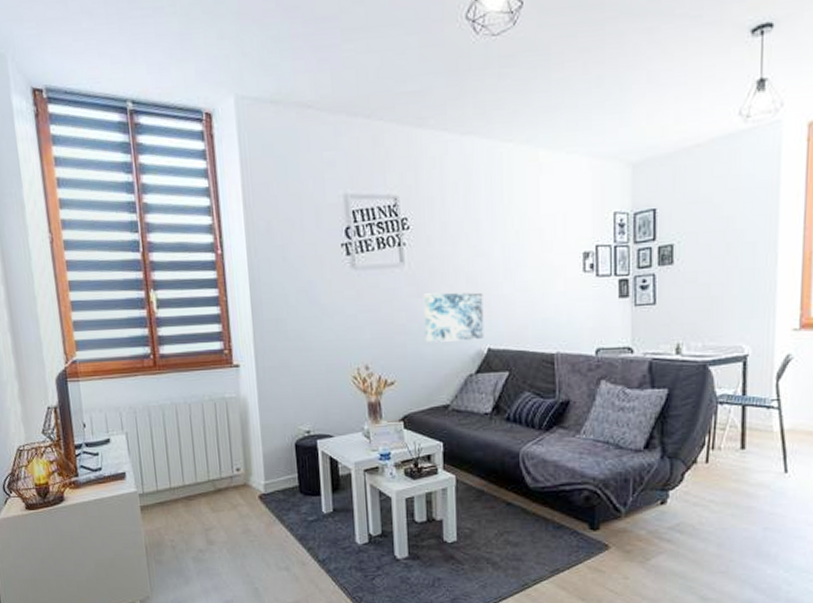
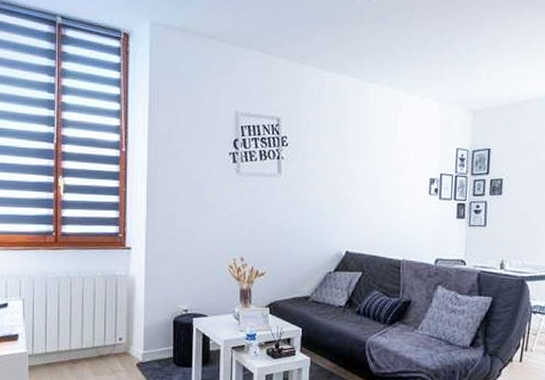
wall art: present [423,292,484,343] -> none [293,201,345,244]

